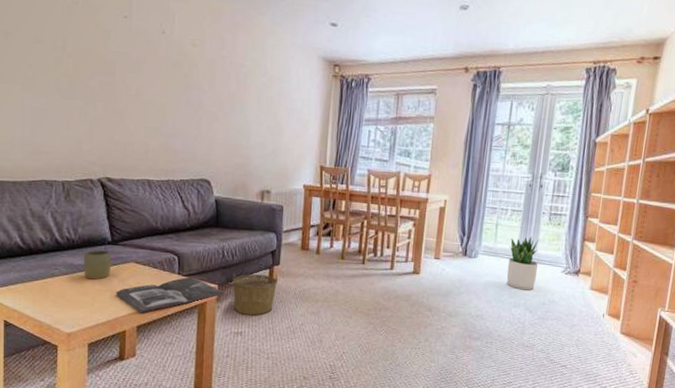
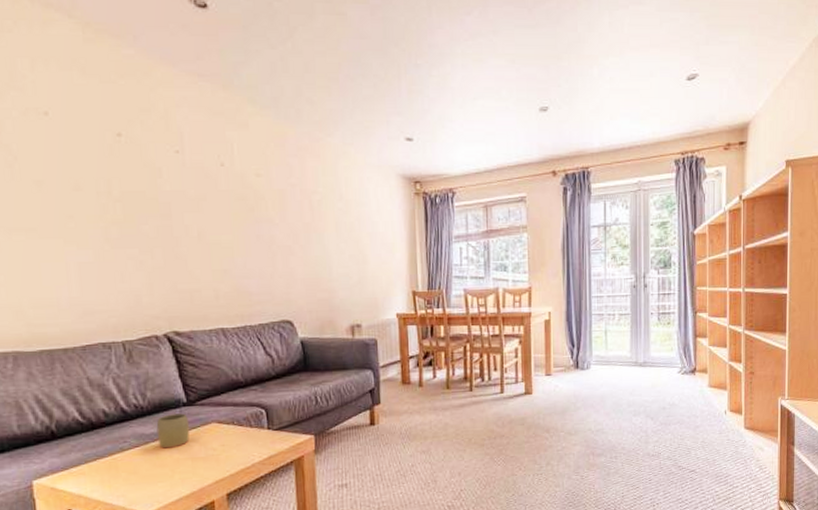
magazine: present [116,277,225,314] -> none [198,430,323,479]
basket: present [232,274,278,316] -> none [330,417,380,464]
planter: present [506,236,538,291] -> none [621,340,653,397]

